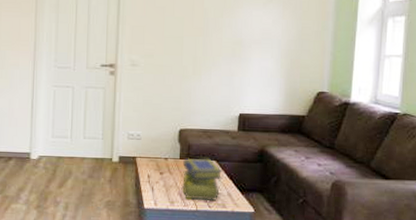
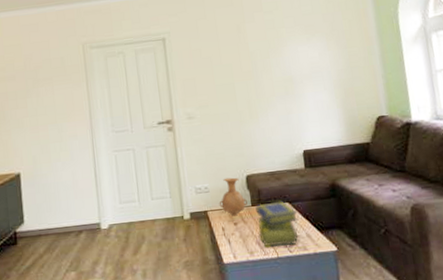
vase: none [148,129,176,166] -> present [219,177,247,216]

